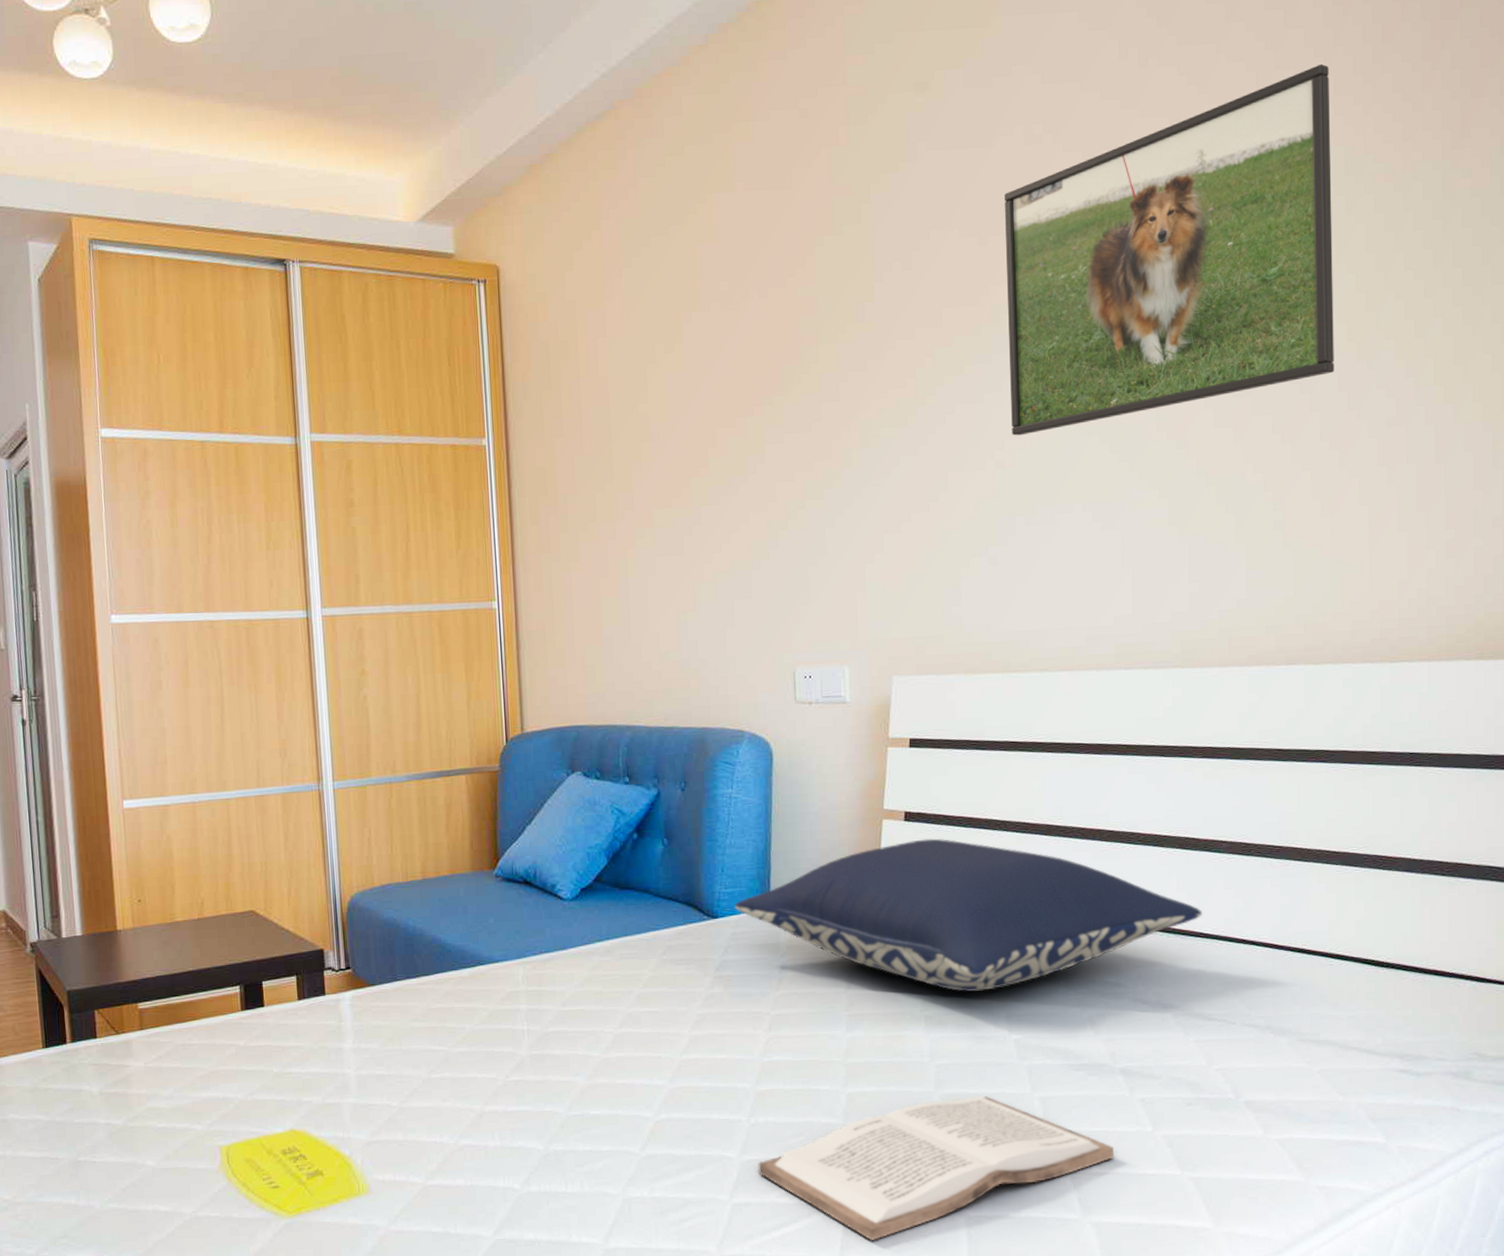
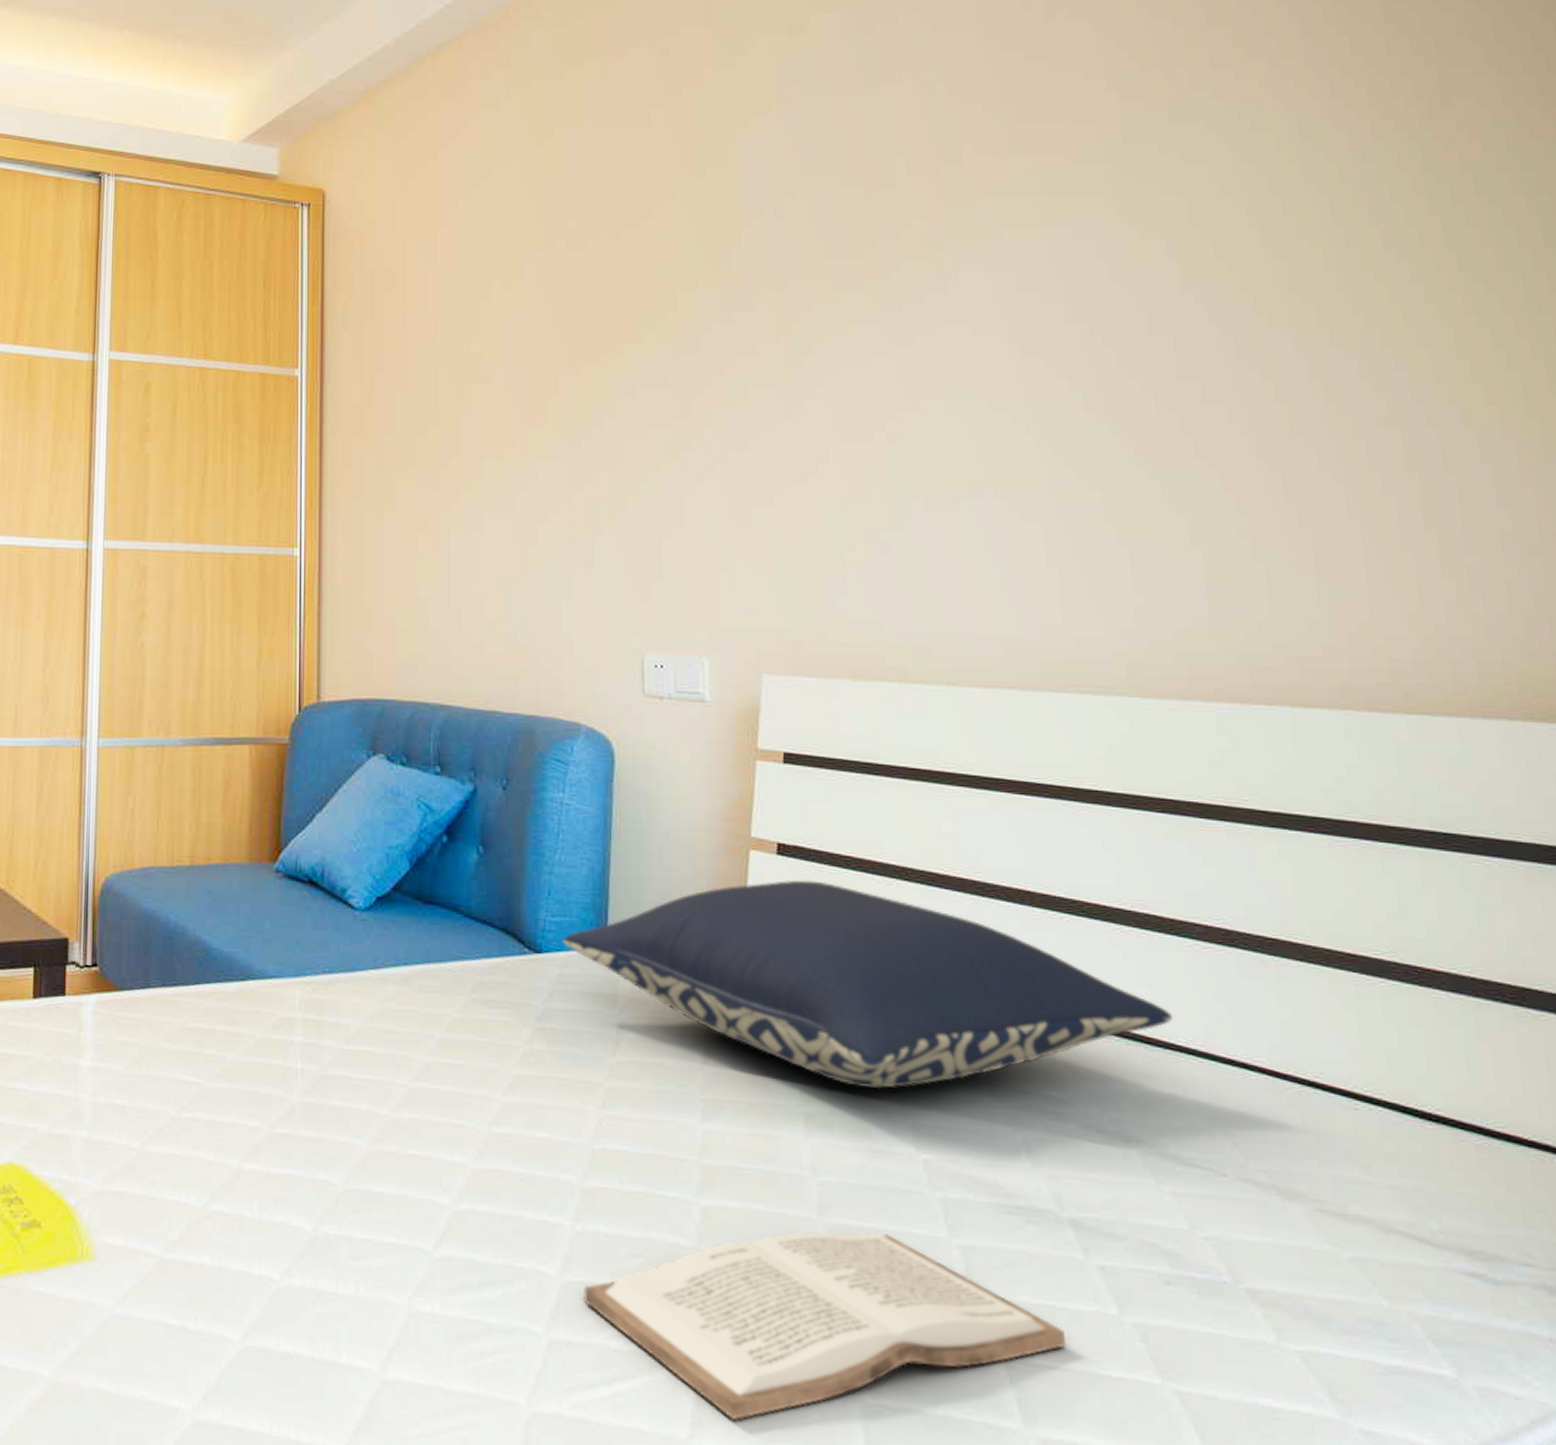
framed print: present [1005,63,1334,436] -> none [892,23,1304,406]

